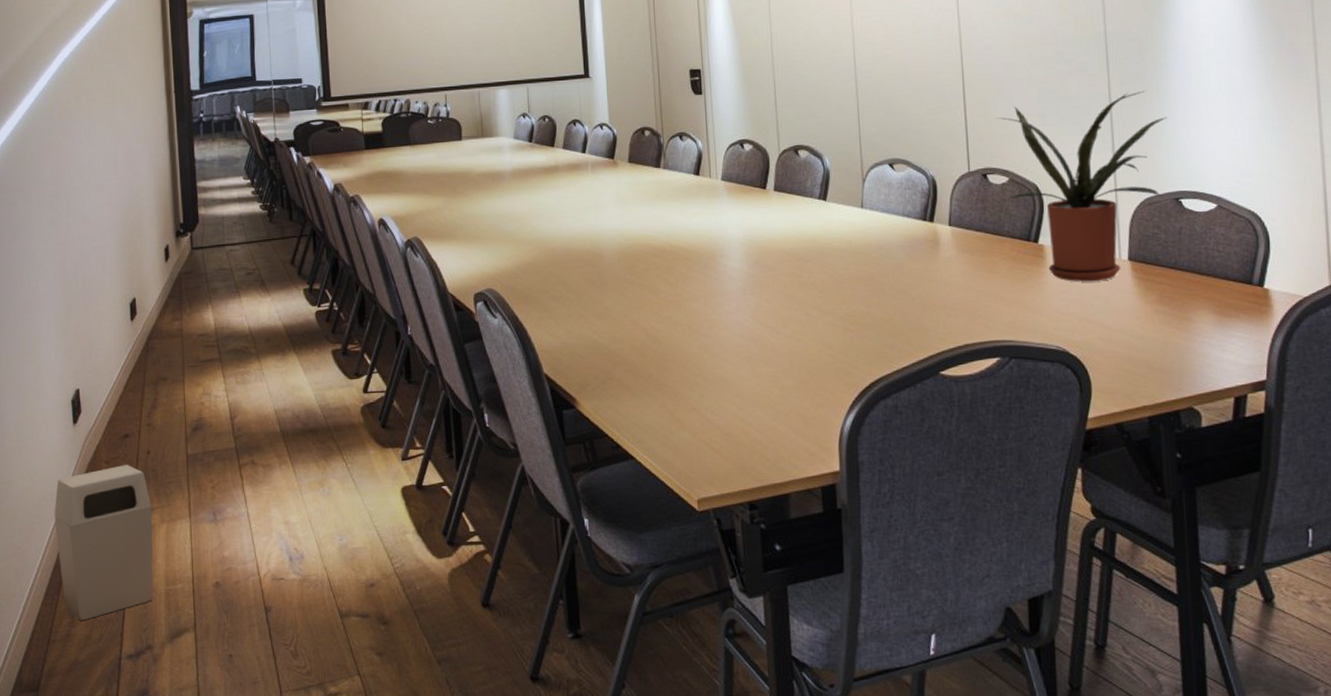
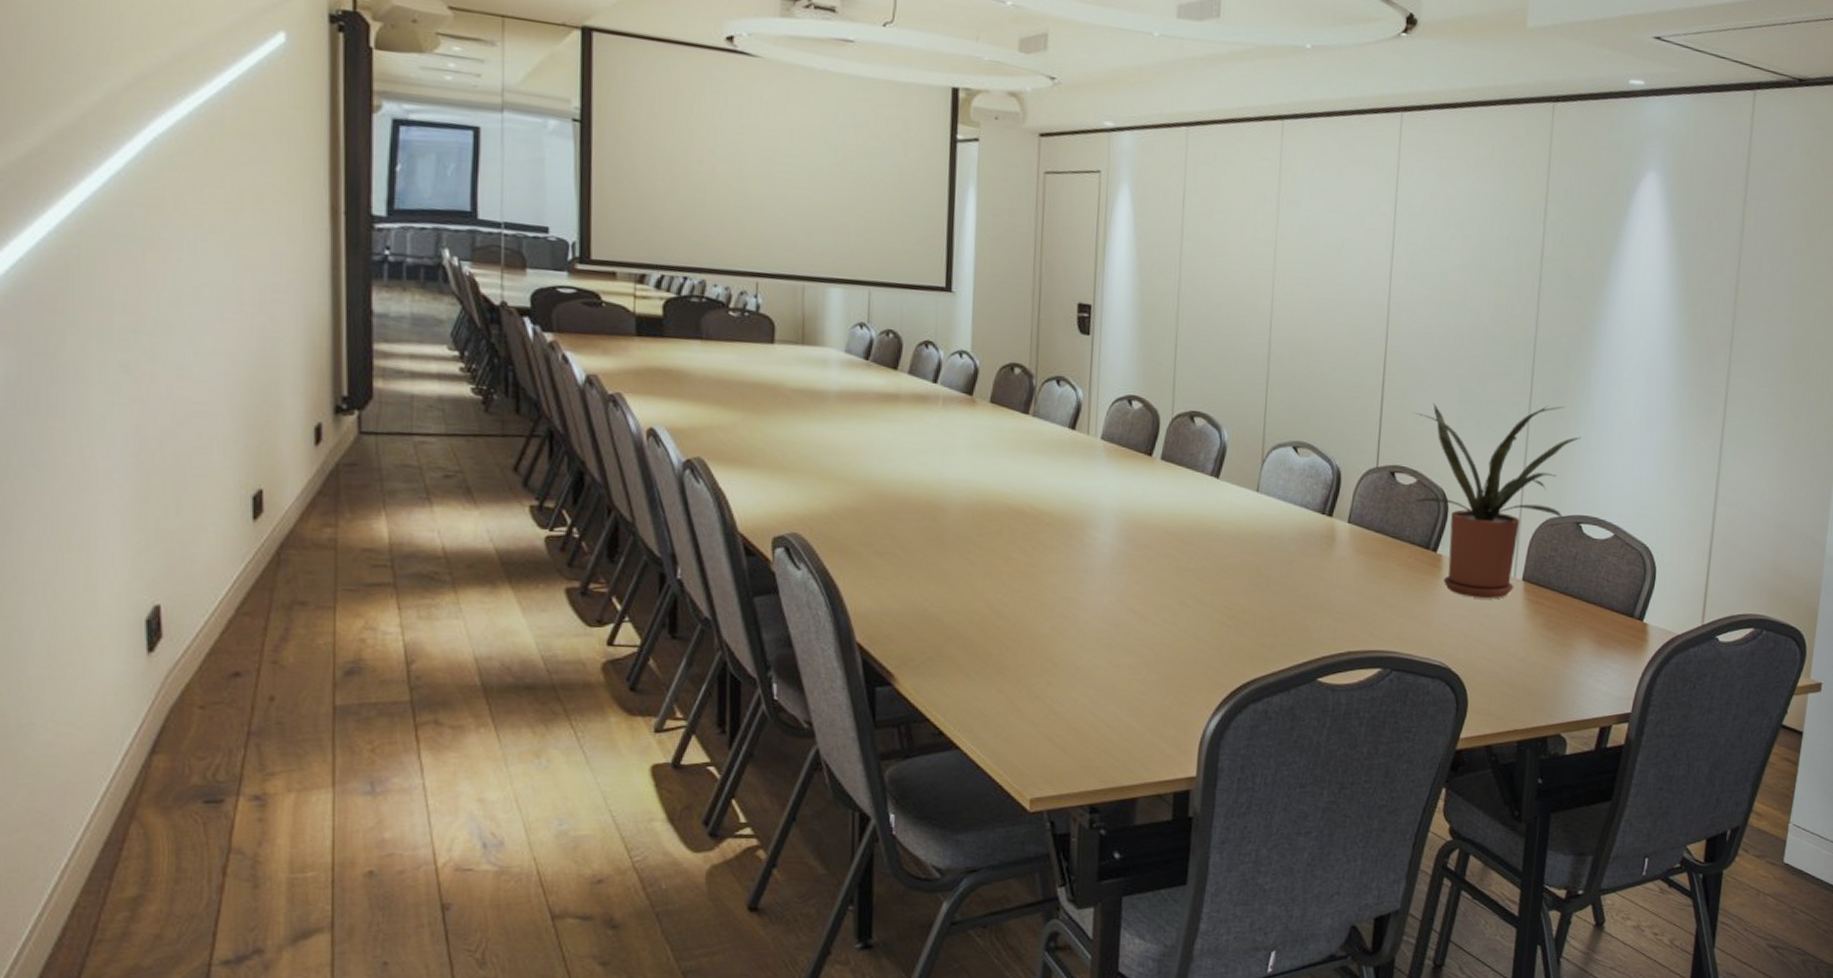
trash bin: present [54,465,153,621] -> none [108,713,273,916]

